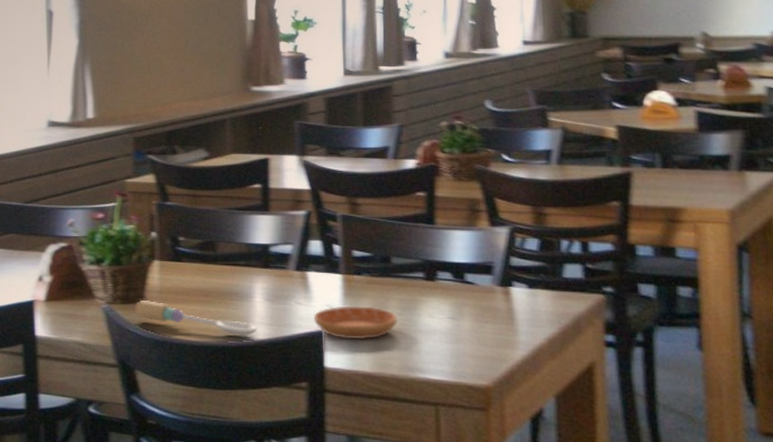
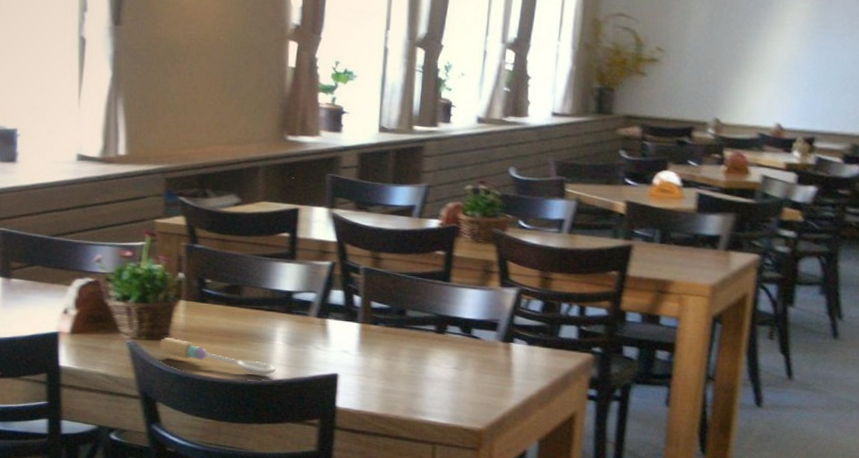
saucer: present [314,306,397,339] -> none [330,352,407,384]

